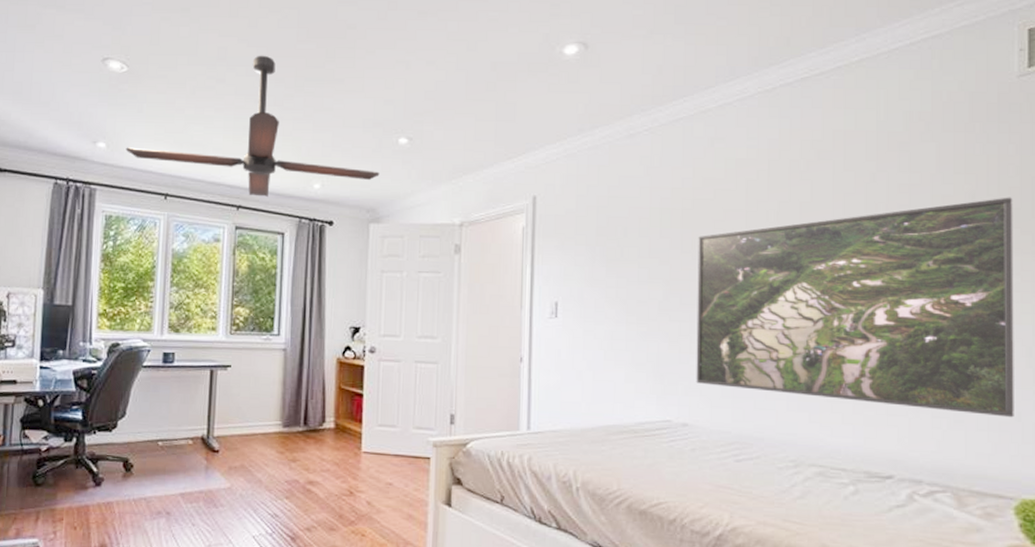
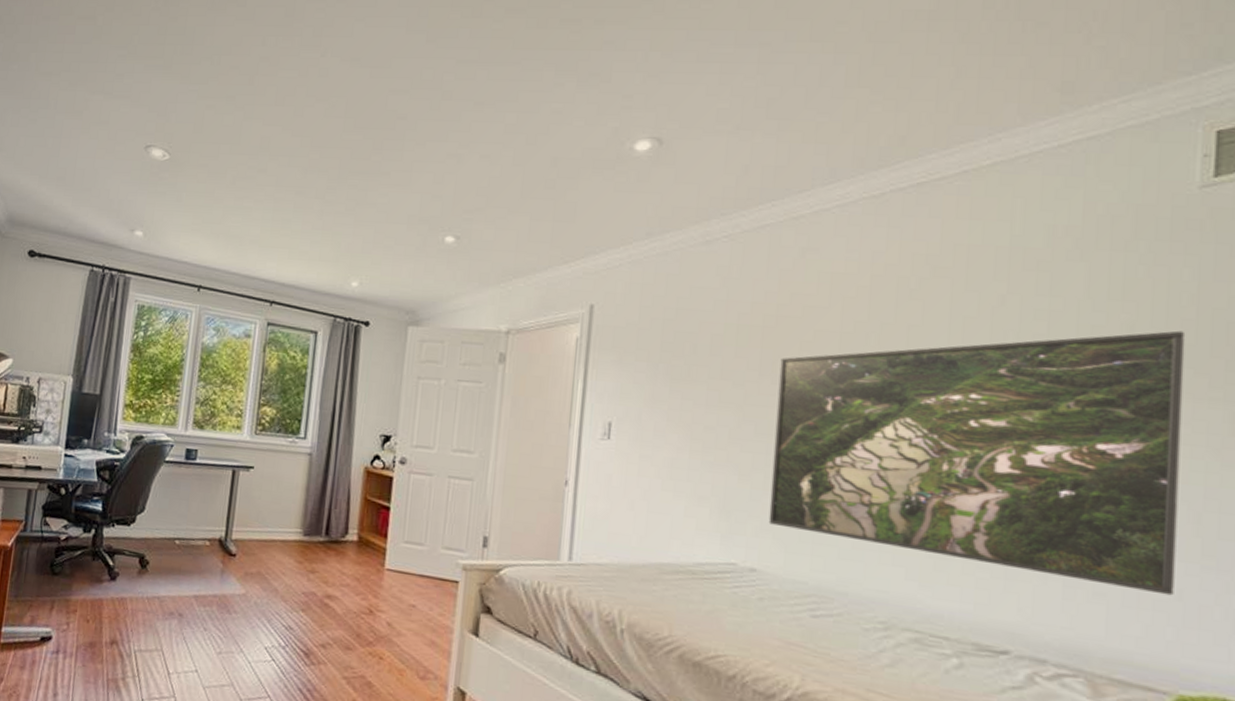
ceiling fan: present [125,55,380,197] -> none [162,145,422,293]

